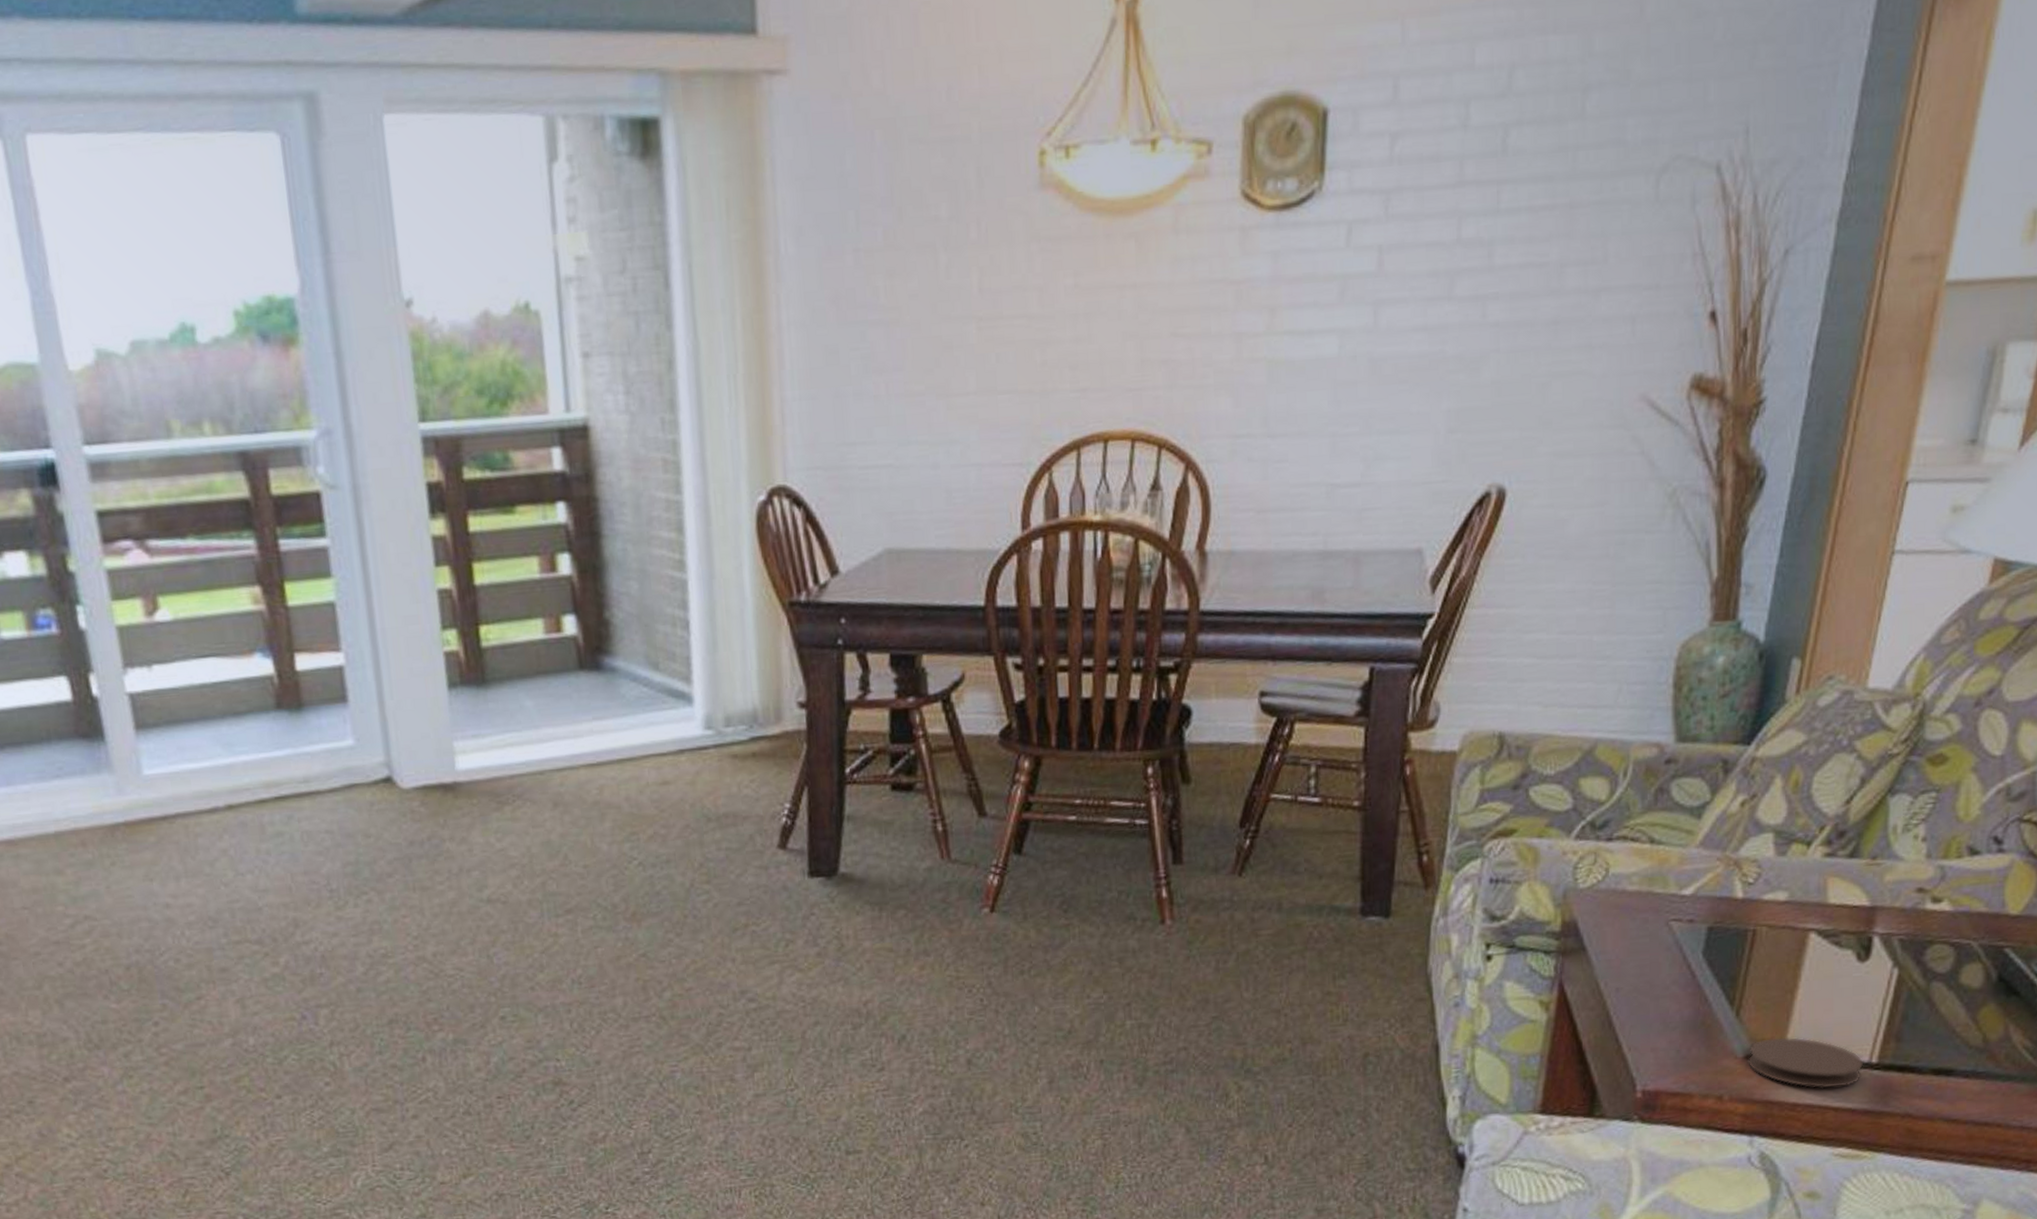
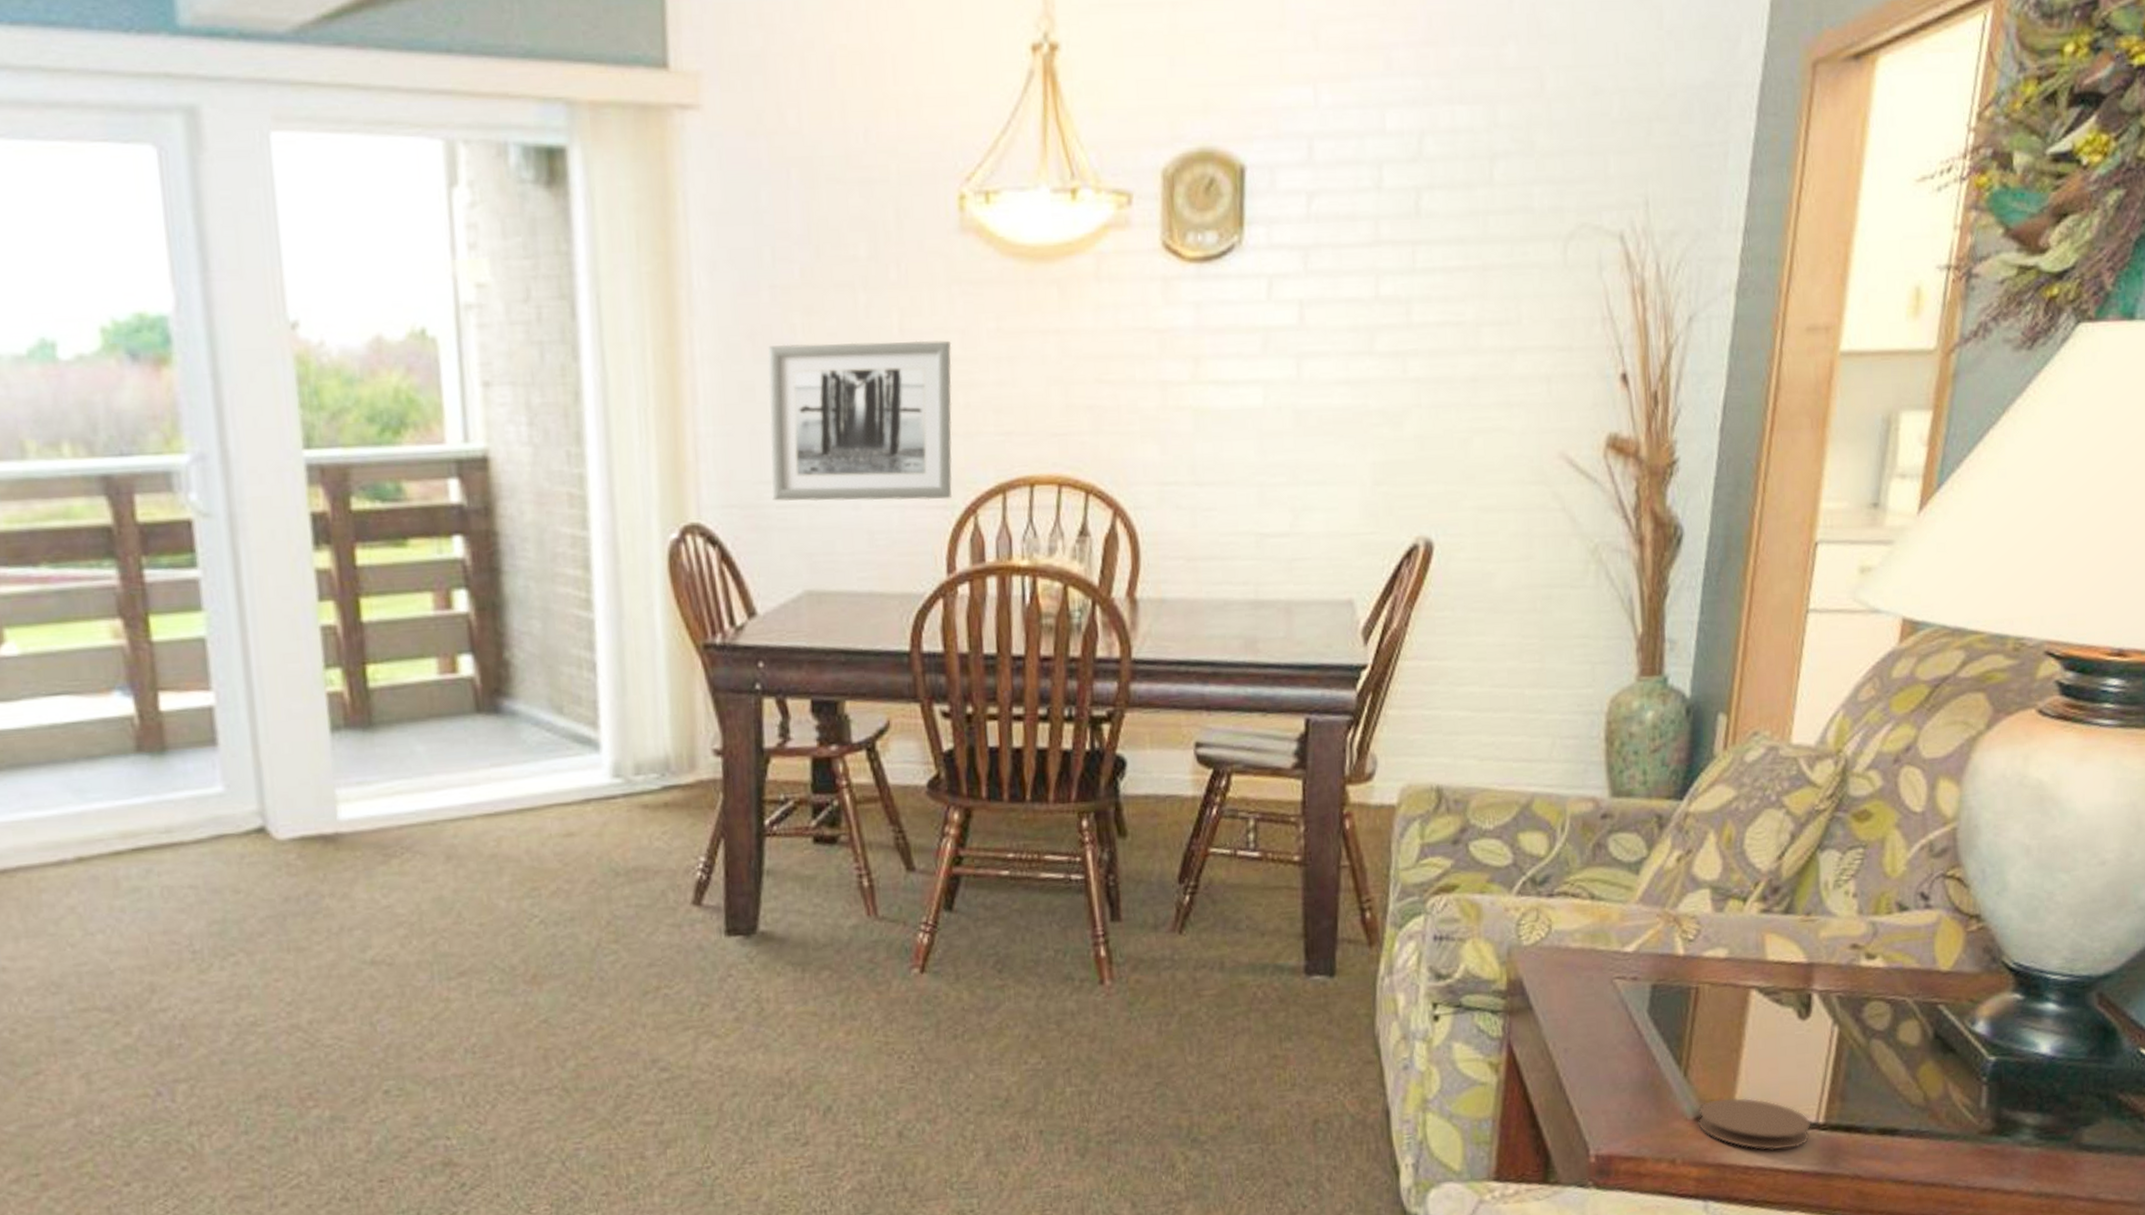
wall art: none [851,298,1030,463] -> present [768,340,953,502]

